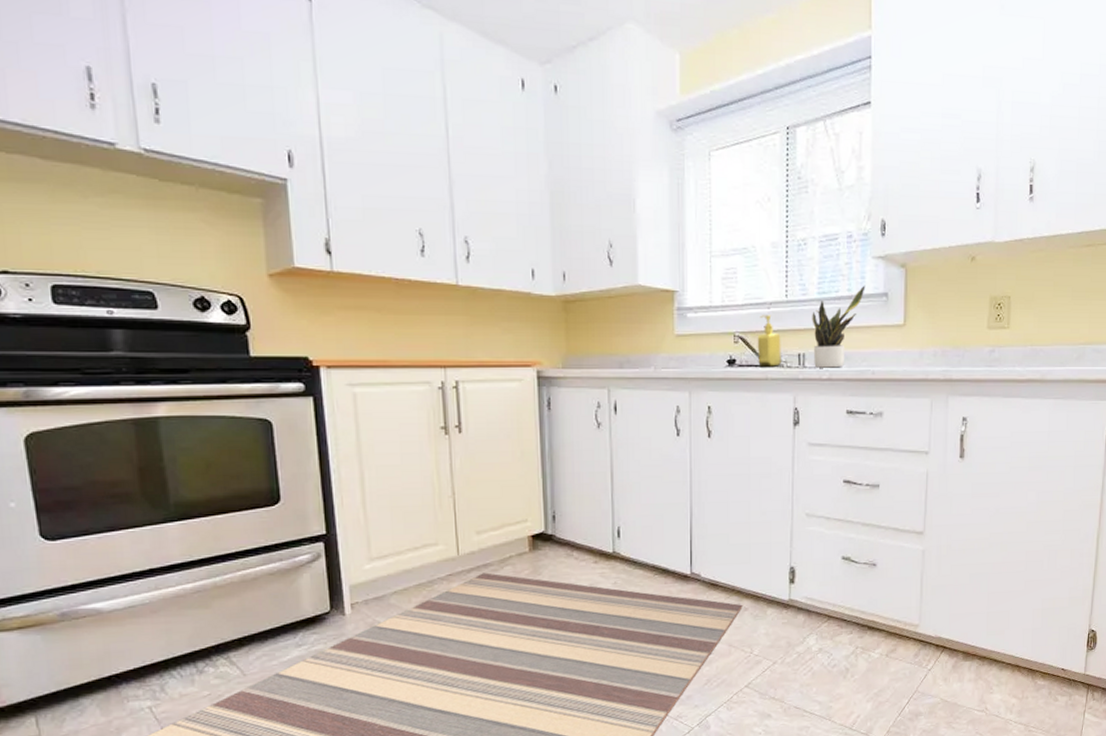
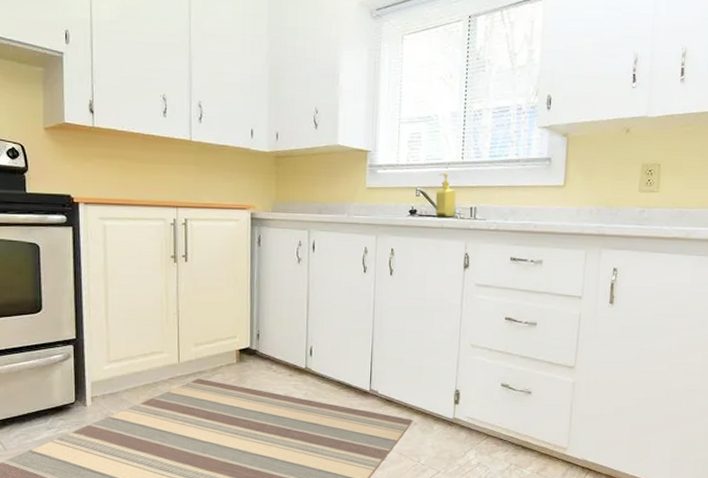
potted plant: present [812,285,866,368] -> none [483,150,532,221]

